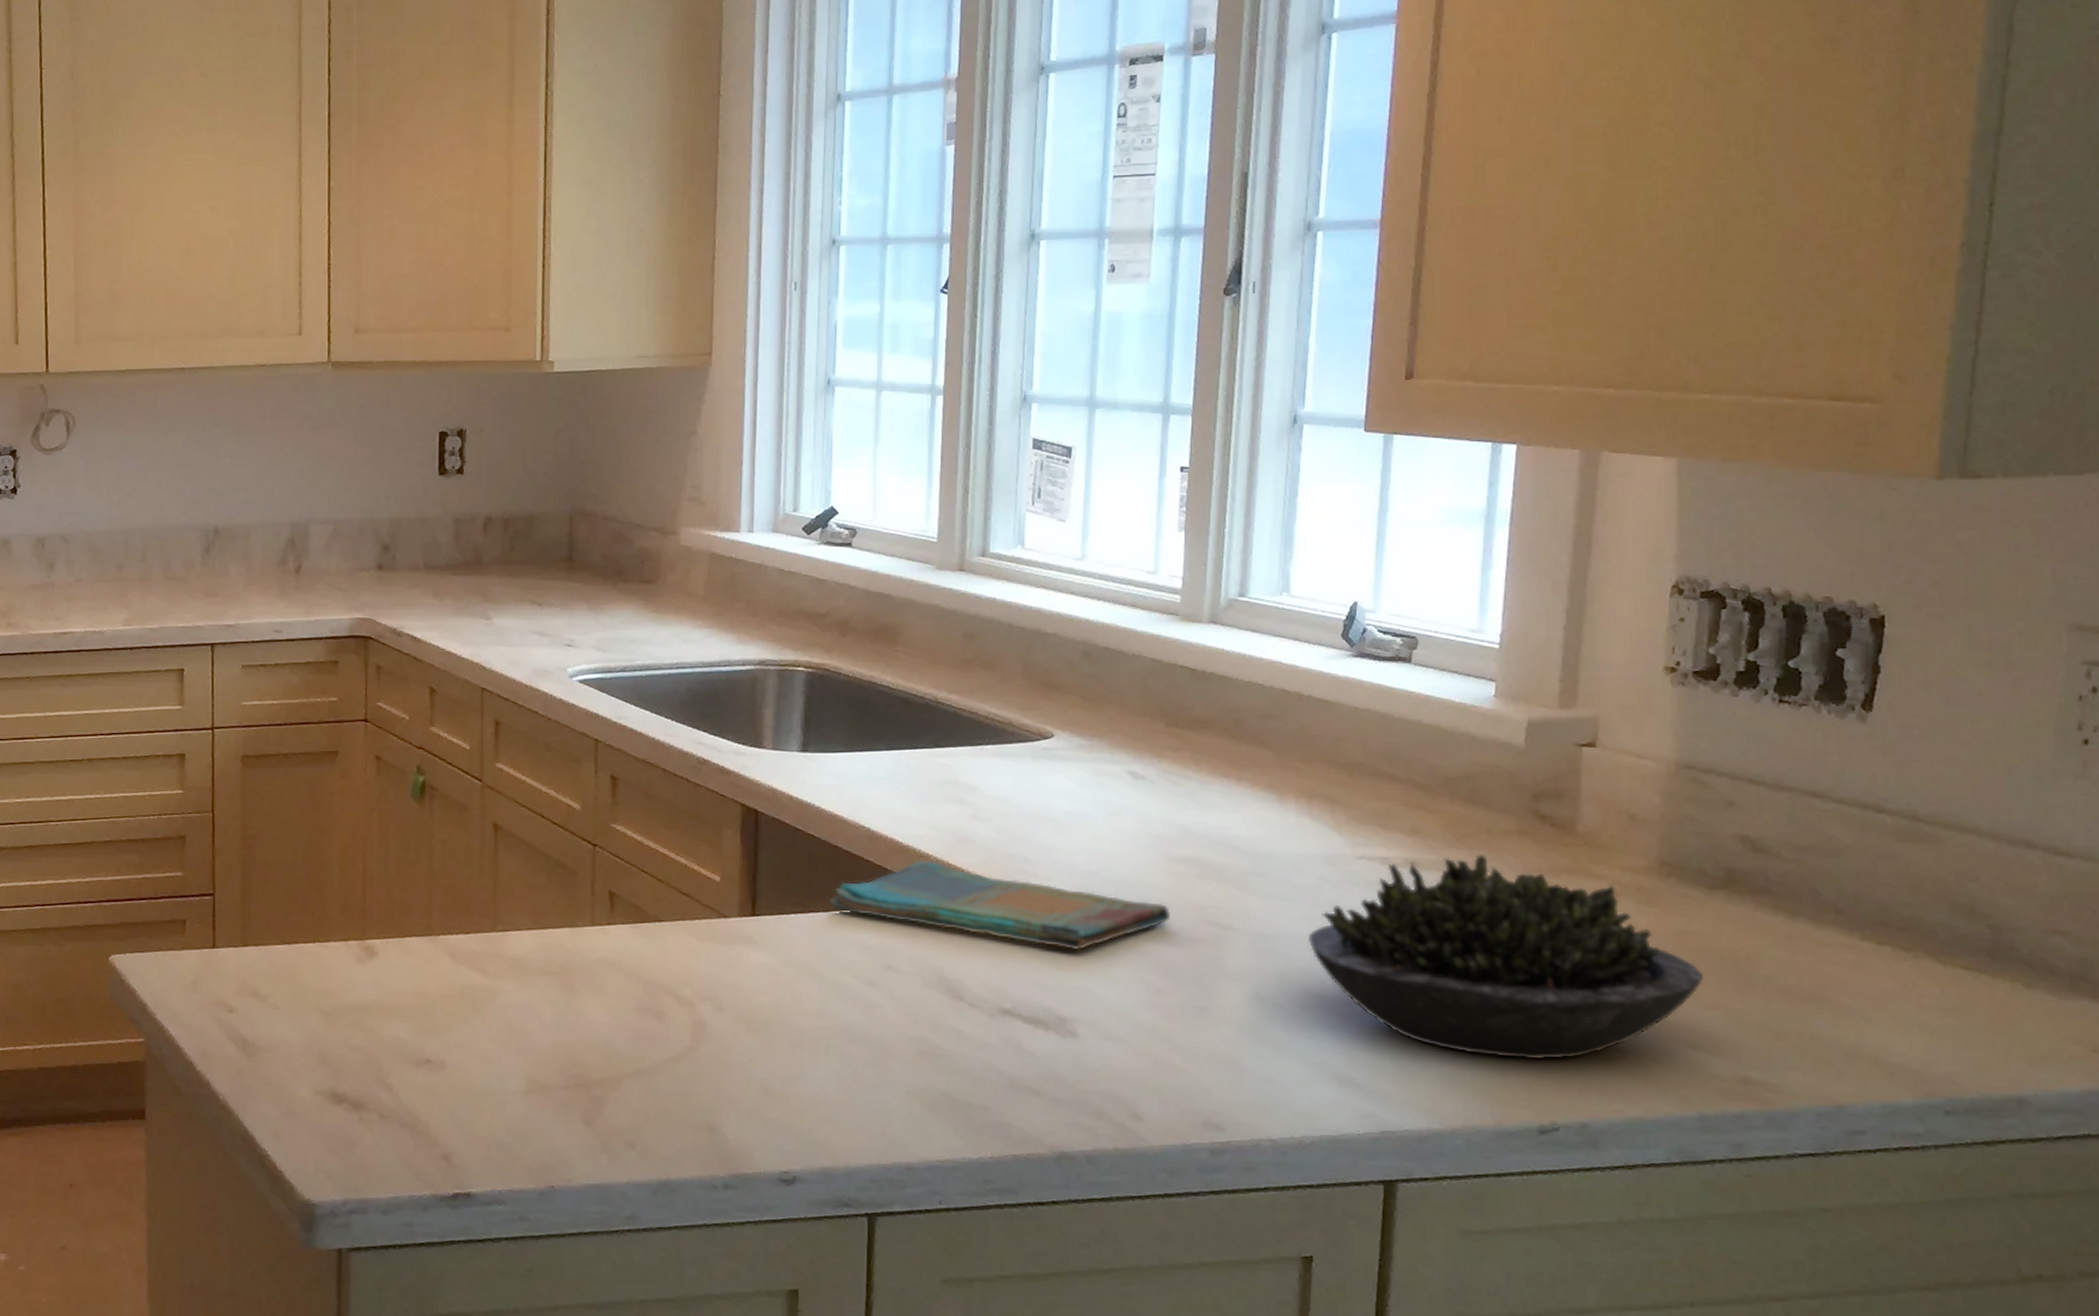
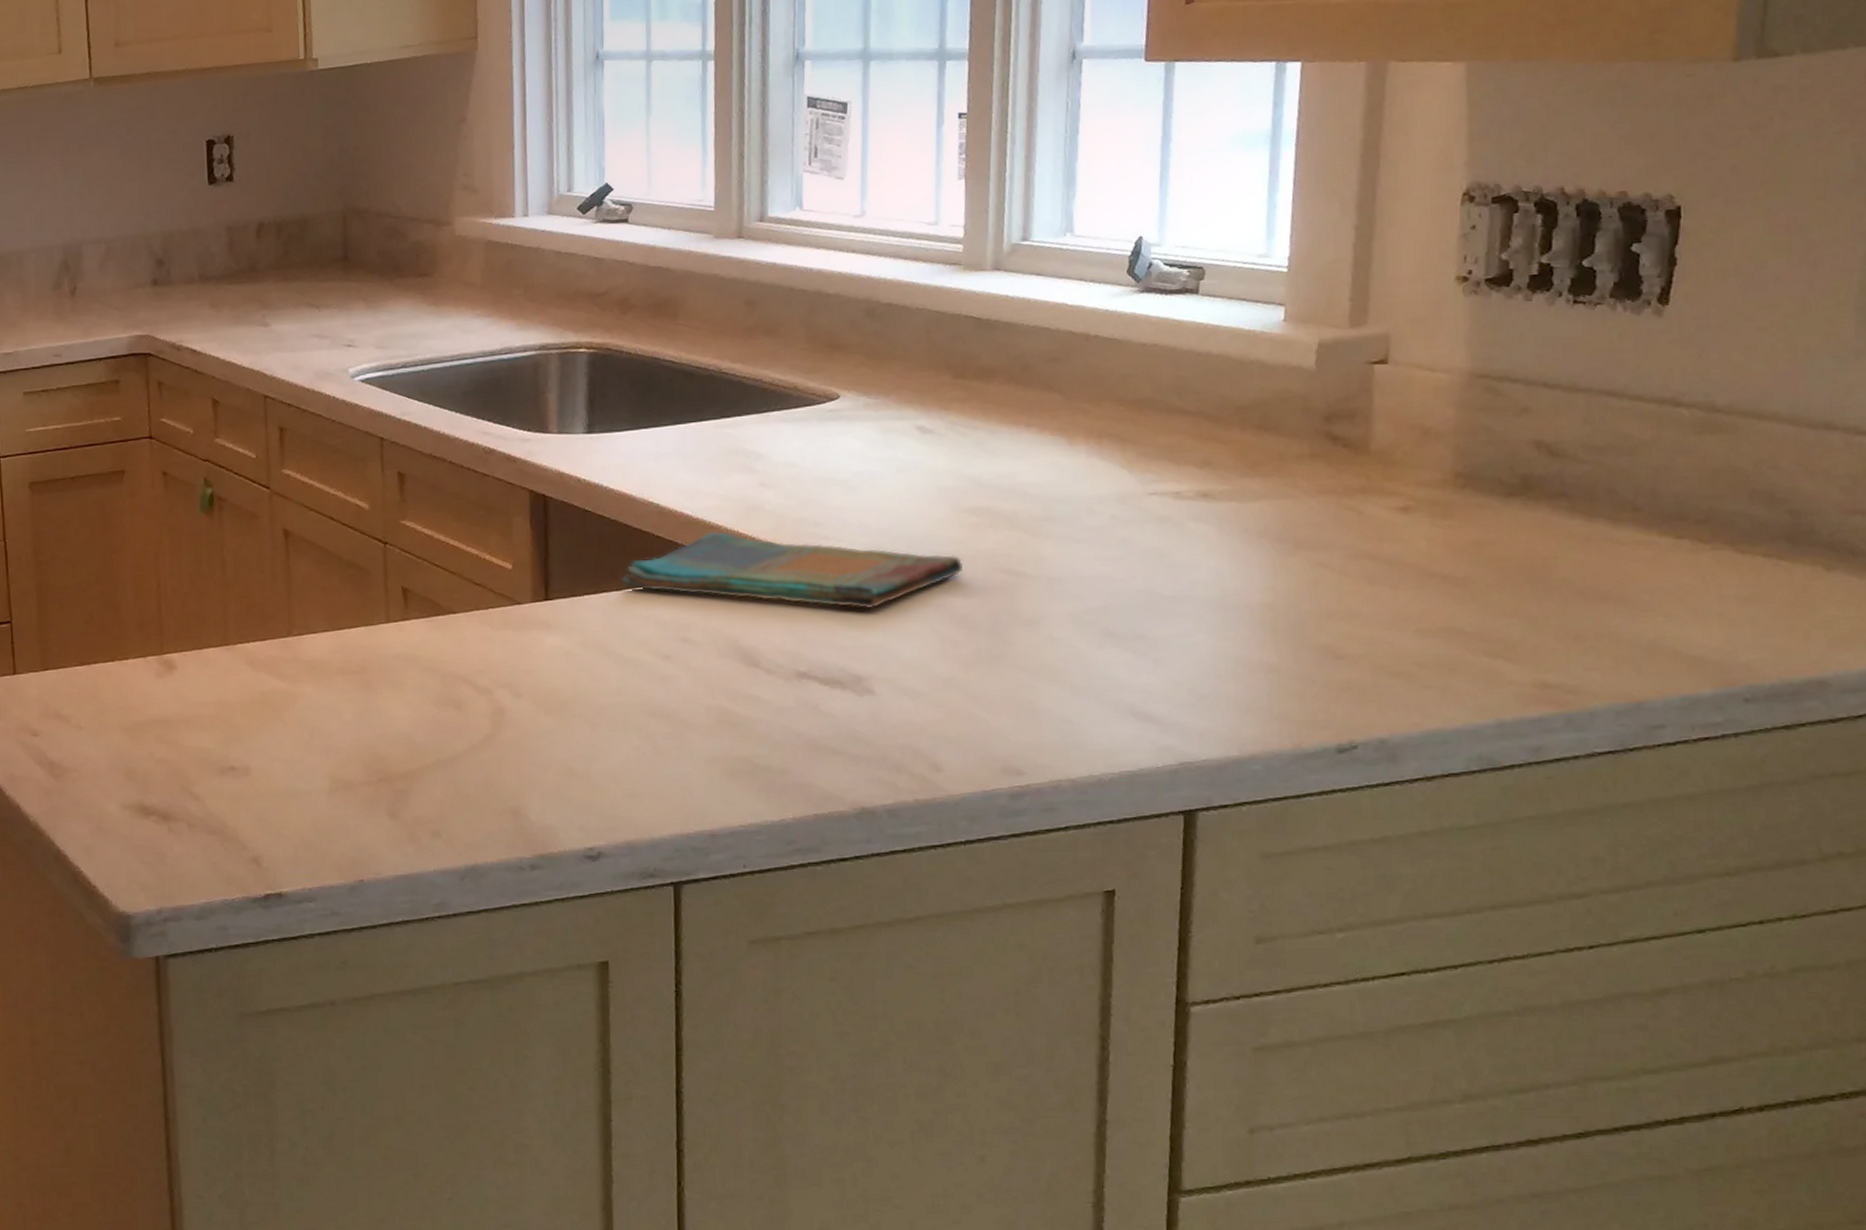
succulent plant: present [1307,854,1705,1060] -> none [1100,481,1501,681]

